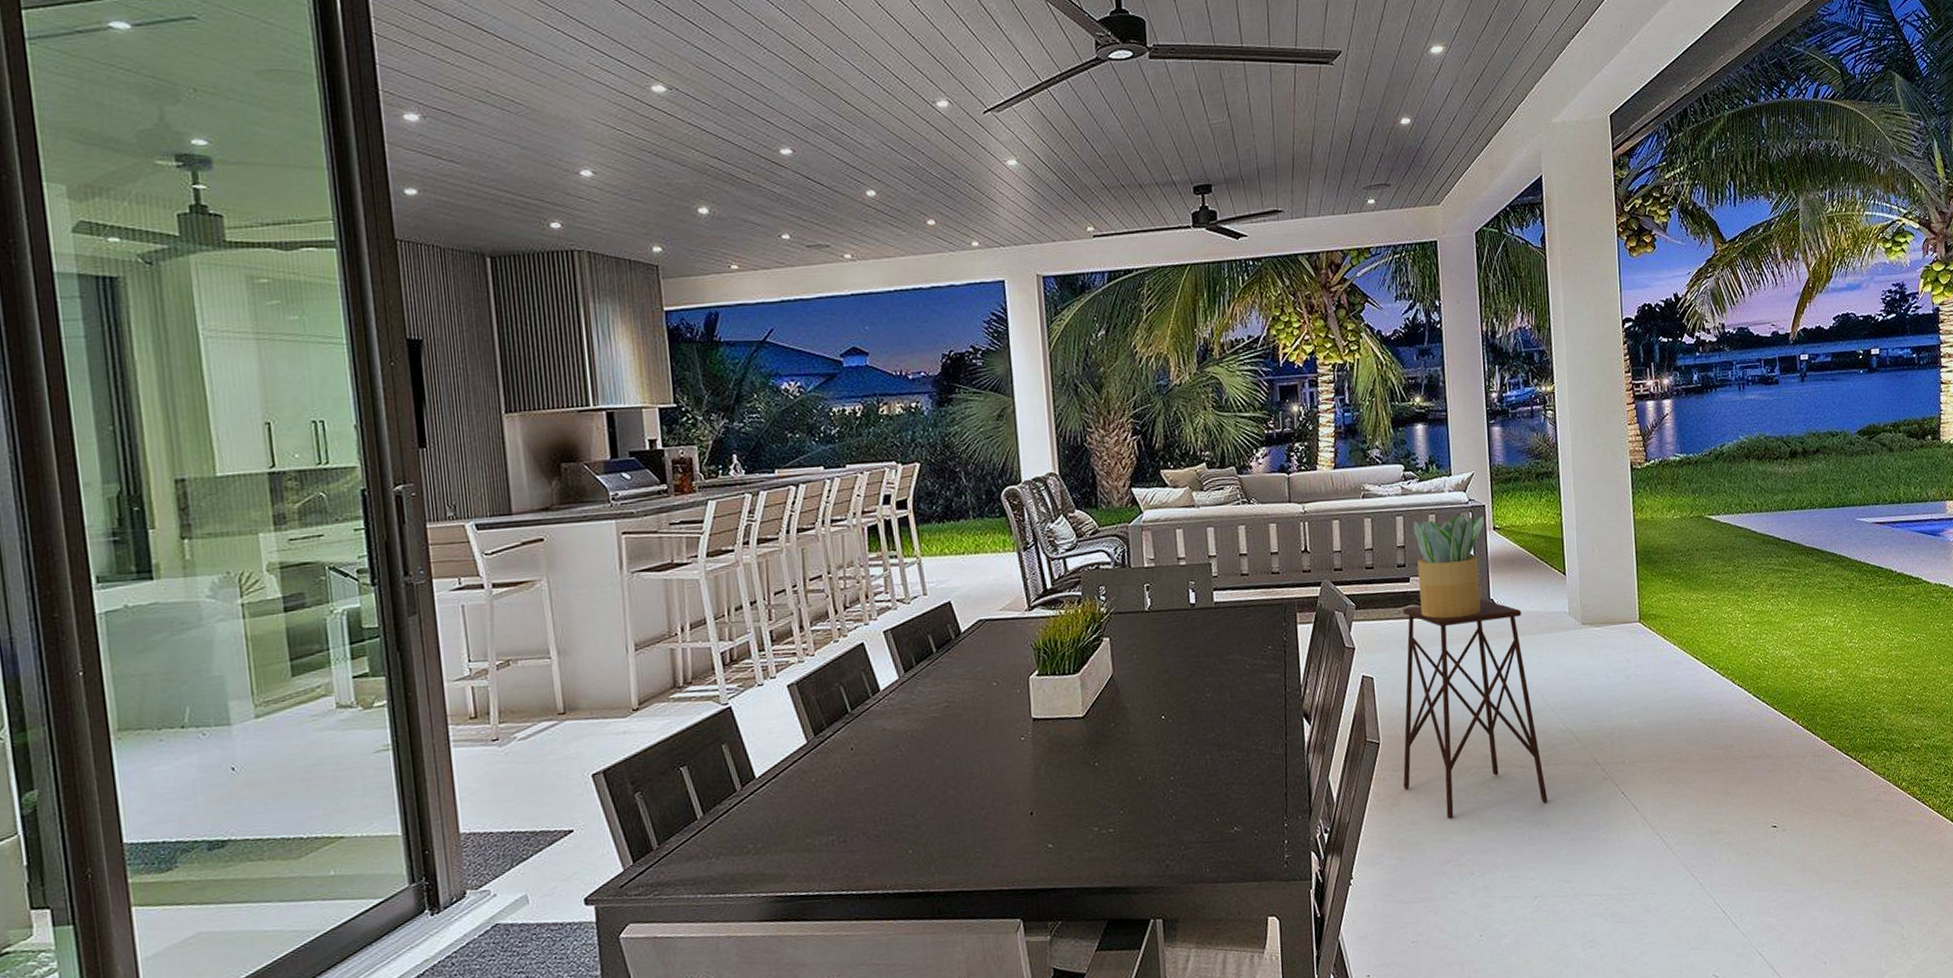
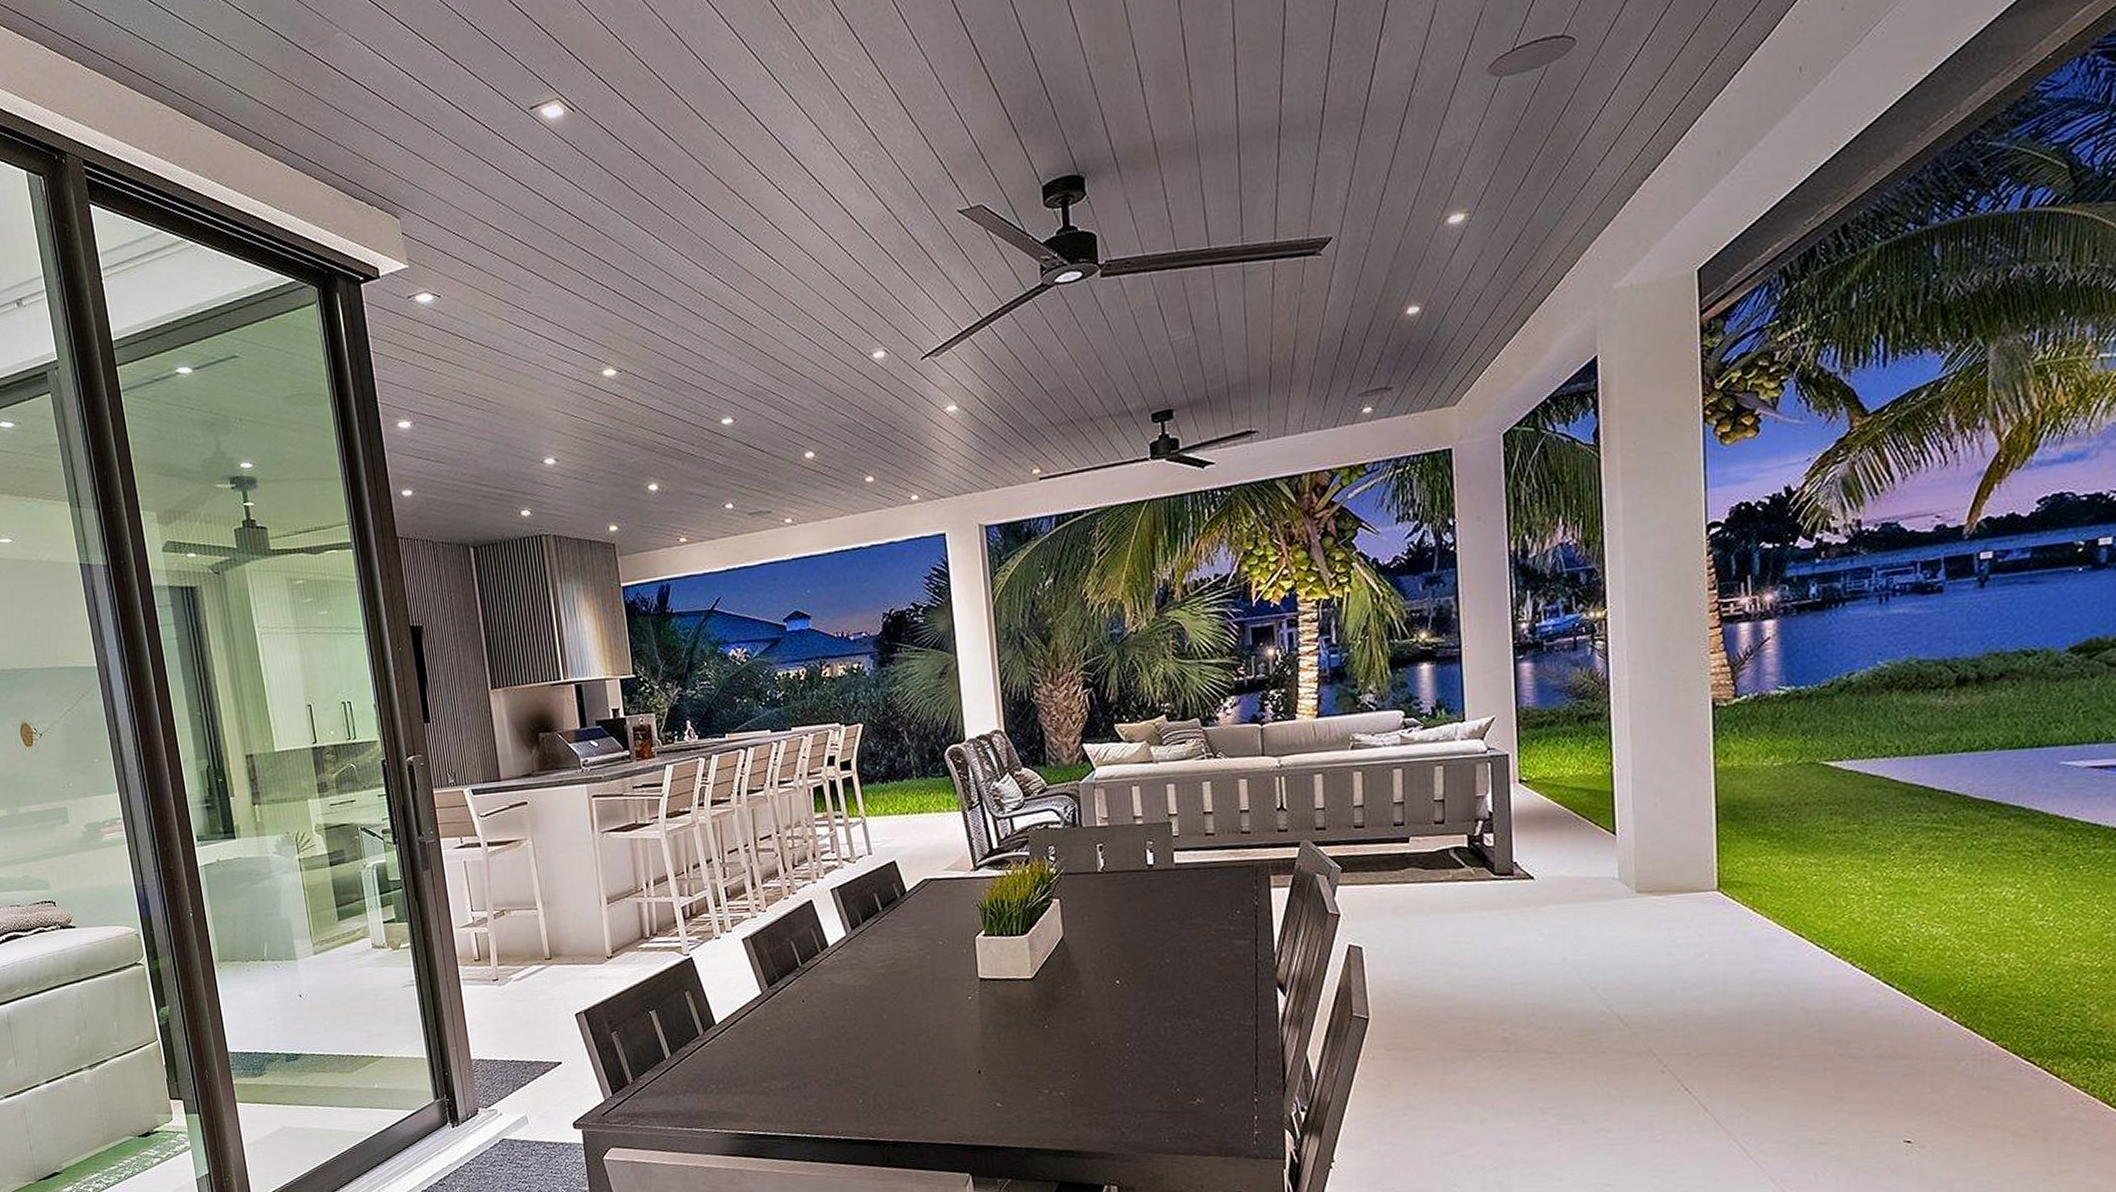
side table: present [1403,599,1548,819] -> none [1397,862,1584,1106]
potted plant: present [1414,514,1484,619] -> none [1415,765,1507,884]

